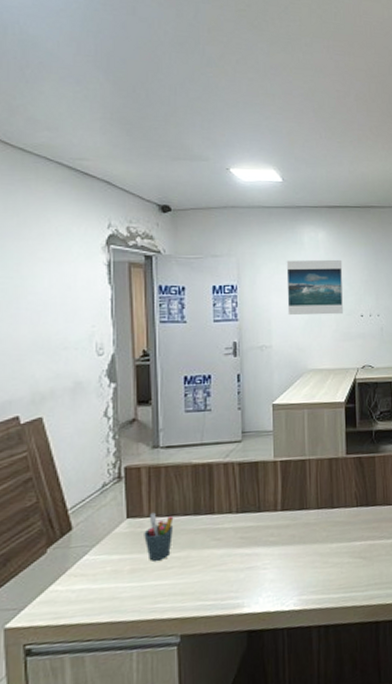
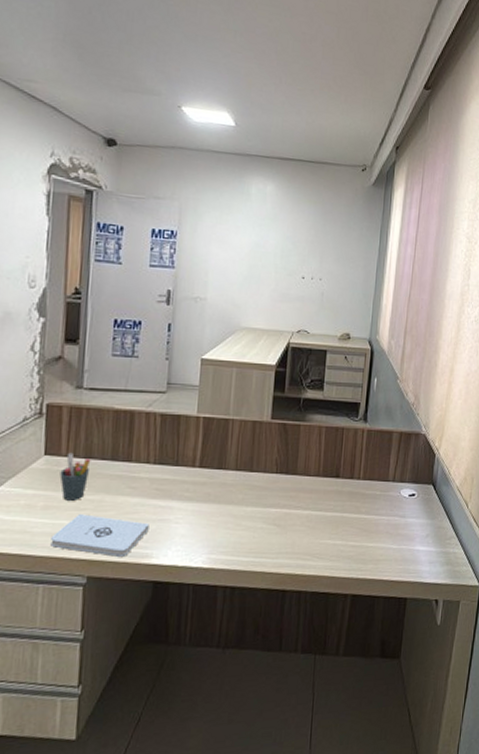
notepad: none [141,572,238,611] -> present [50,514,149,557]
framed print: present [286,260,343,316] -> none [226,211,289,274]

